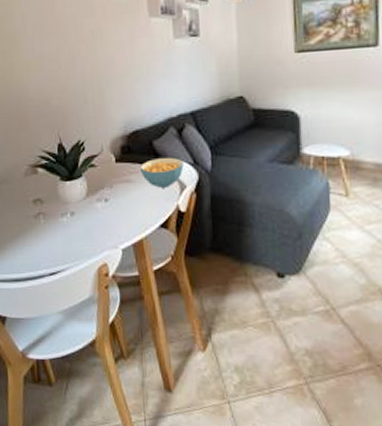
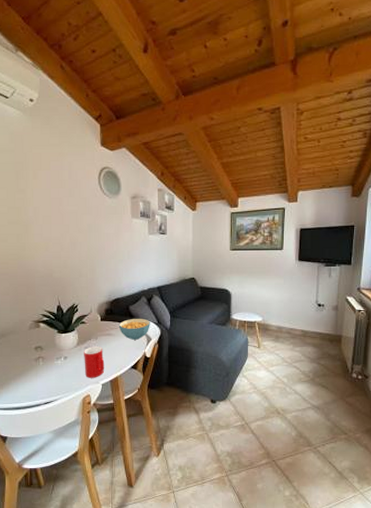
cup: none [95,198,125,241] -> present [84,347,105,378]

